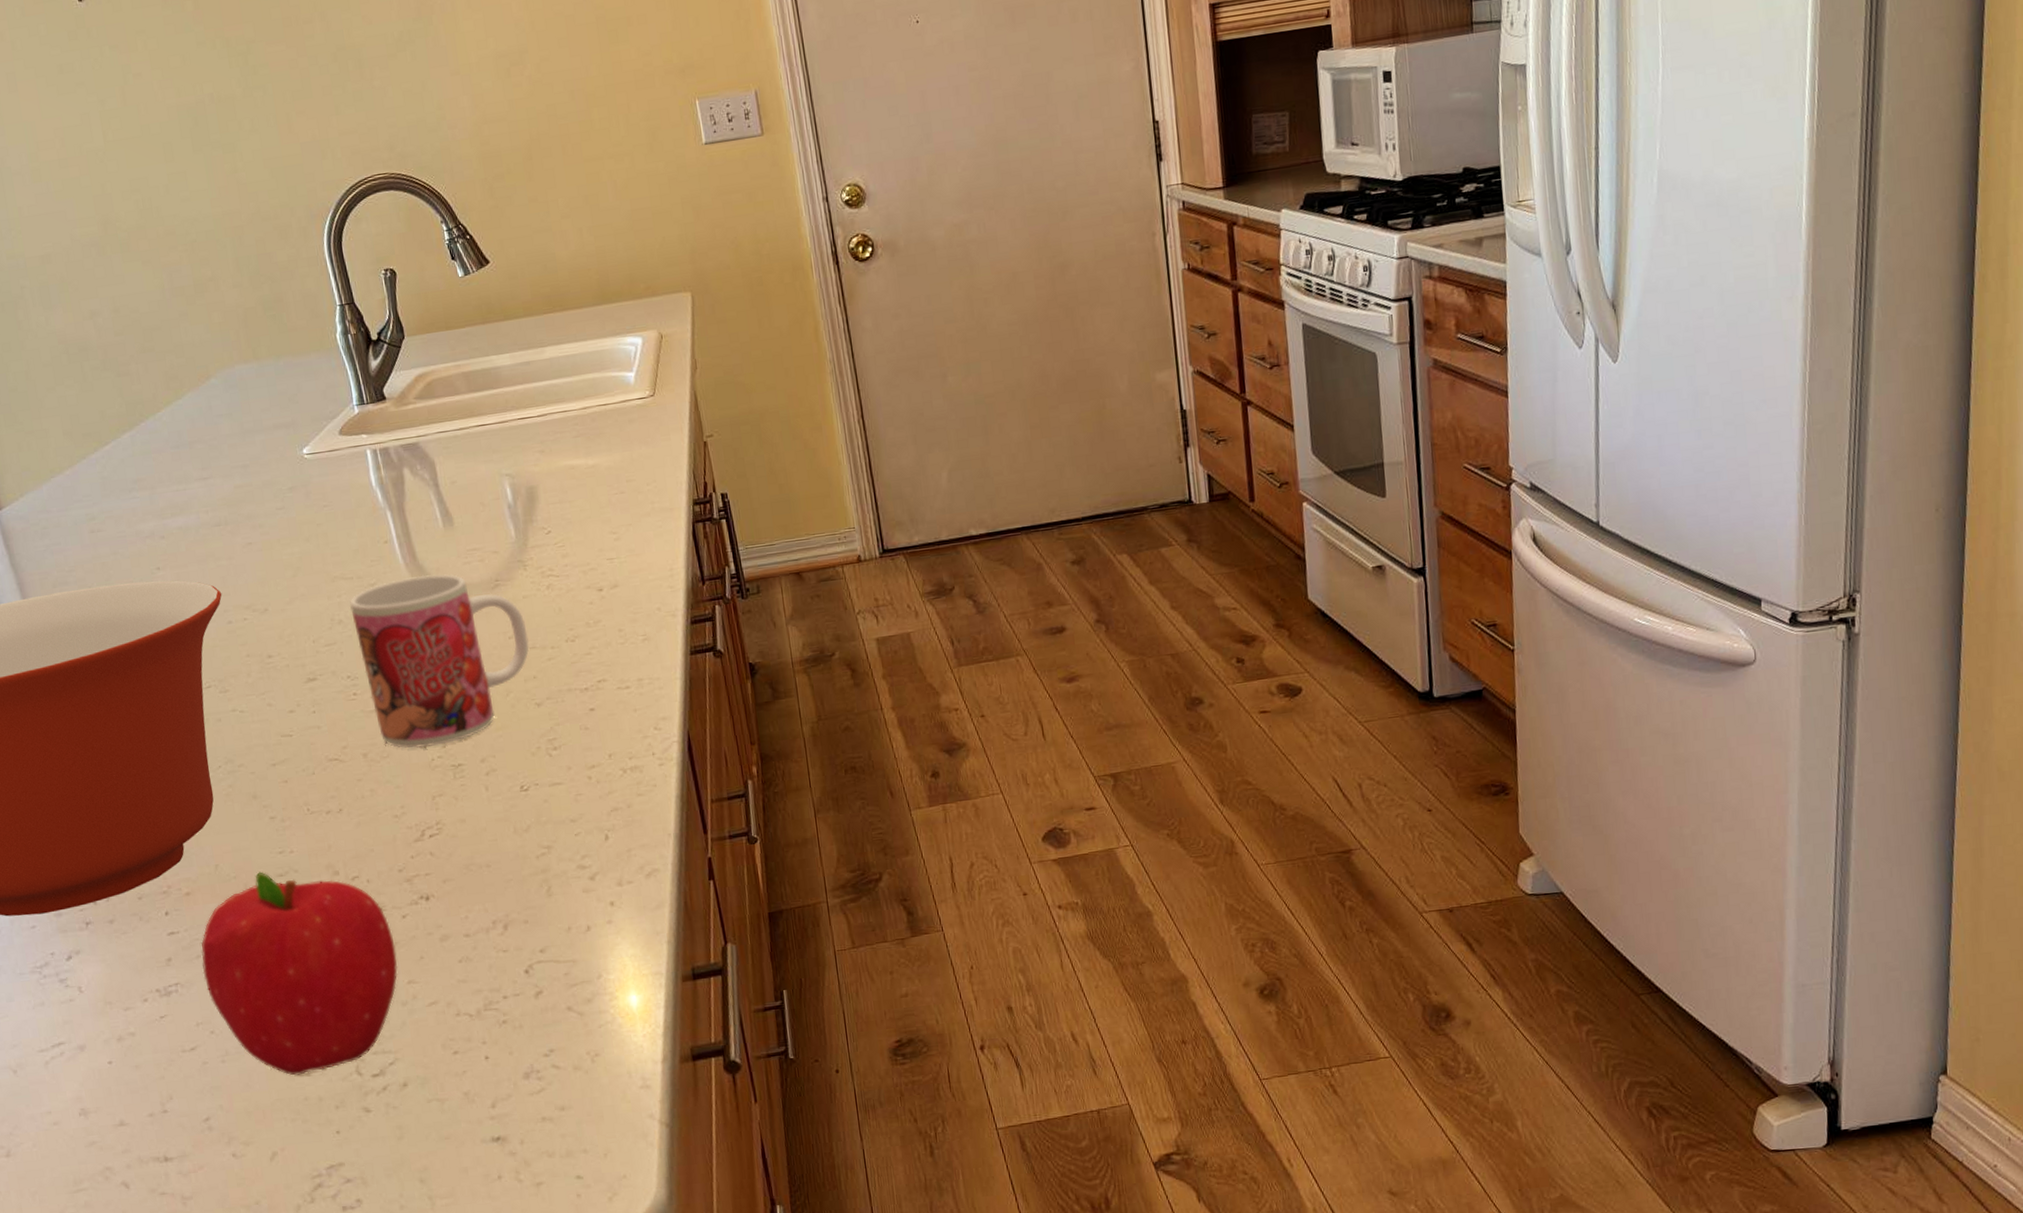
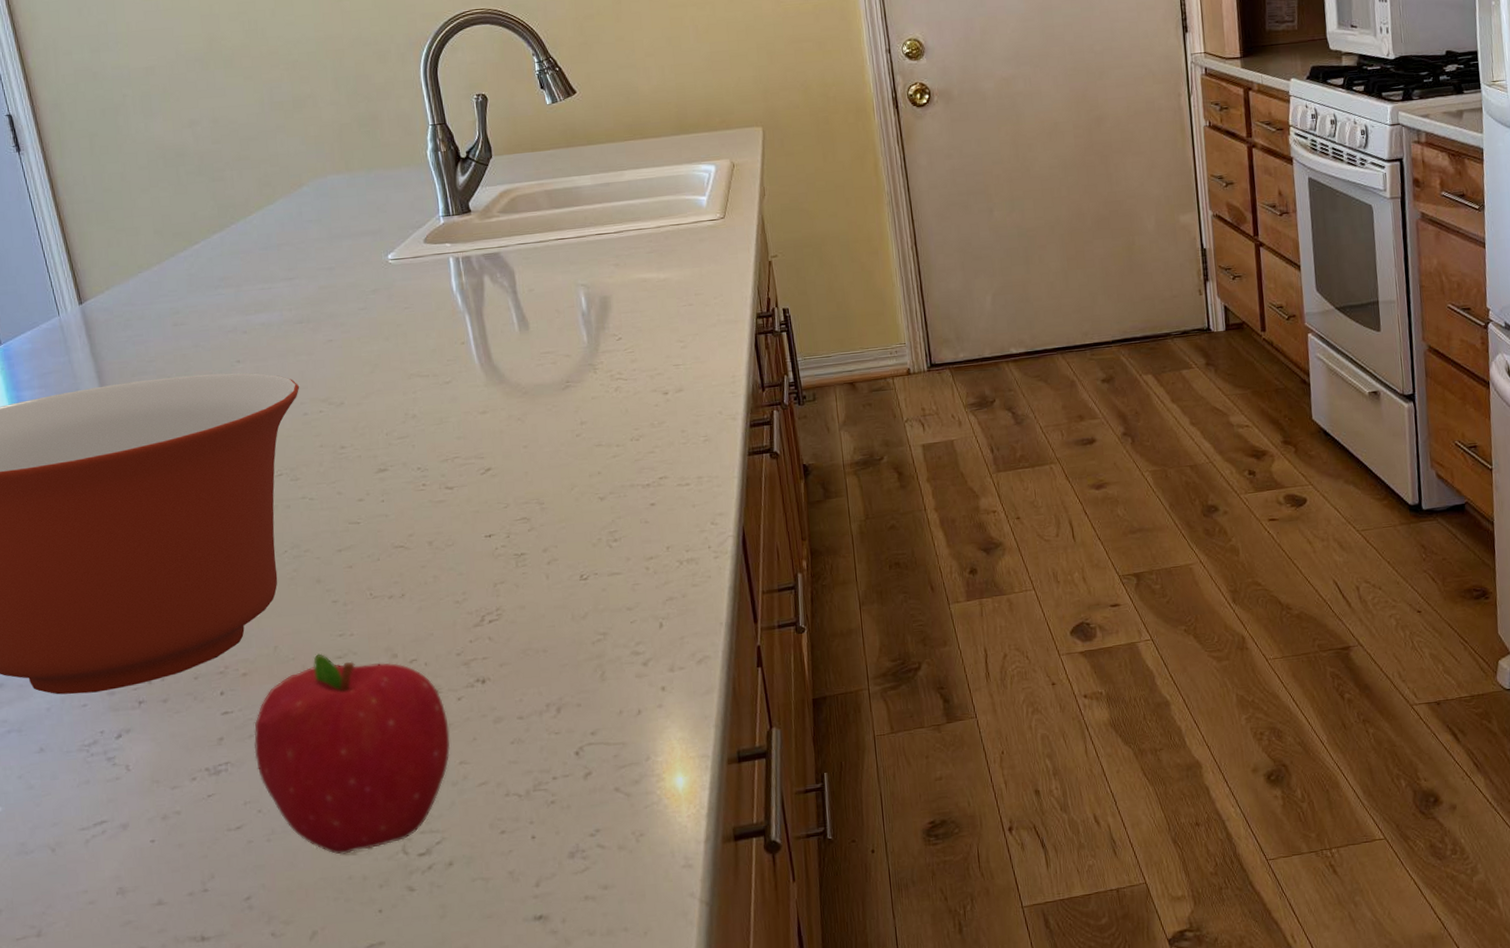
mug: present [349,574,529,748] -> none [423,374,596,538]

